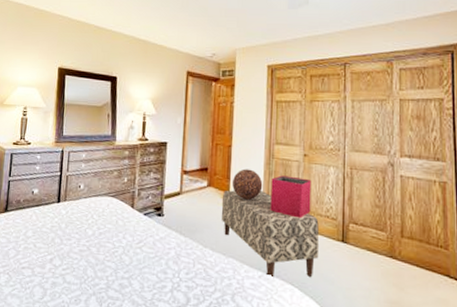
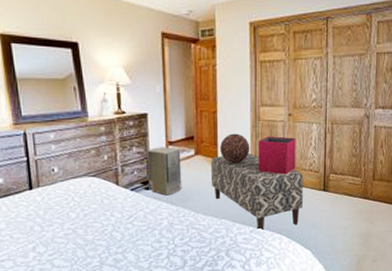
air purifier: none [161,175,194,225] -> present [147,147,182,196]

